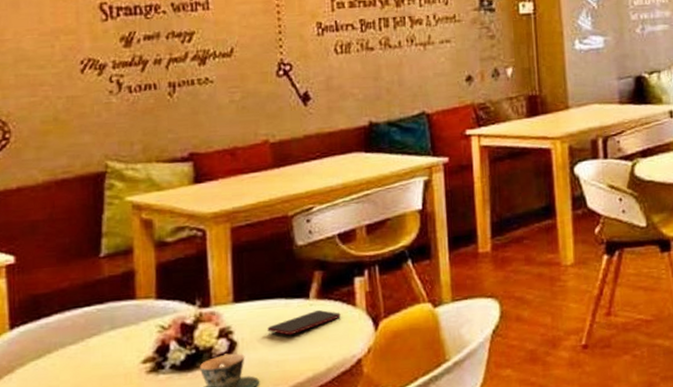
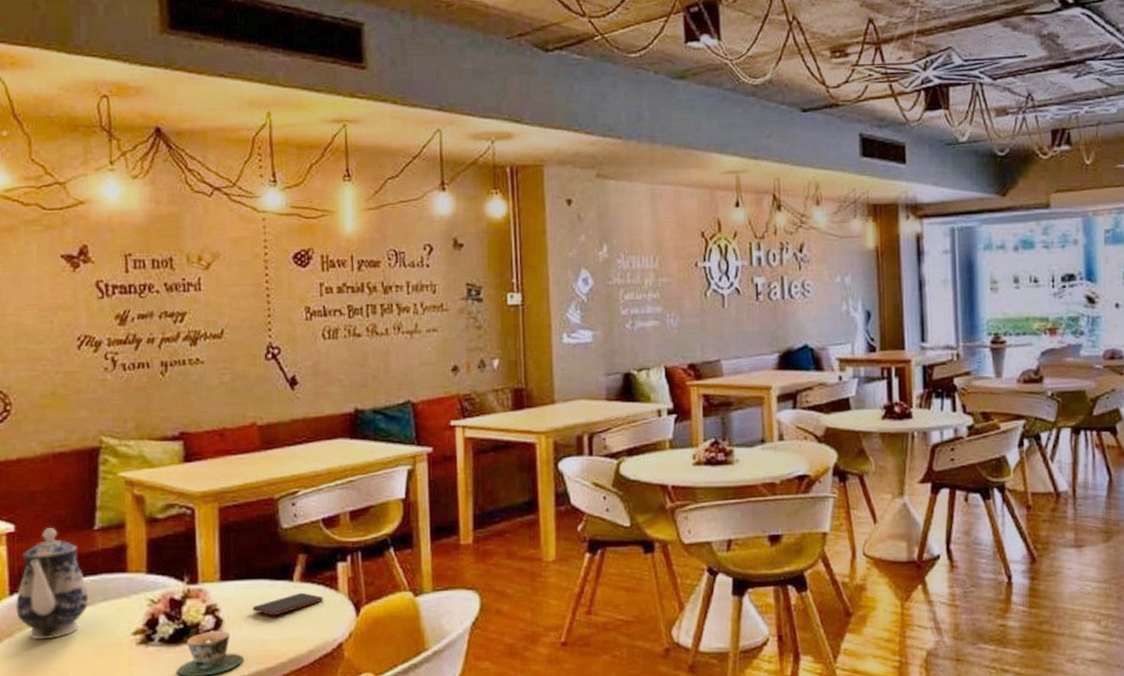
teapot: none [15,257,95,375] -> present [15,528,89,640]

